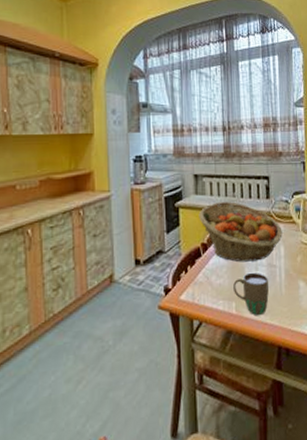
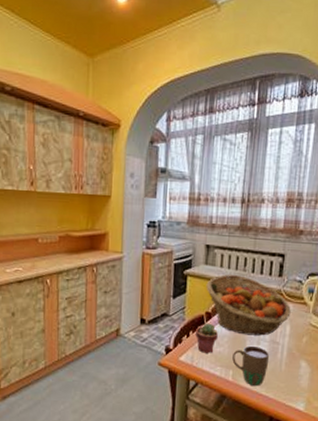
potted succulent: none [194,254,216,288] -> present [196,323,218,353]

